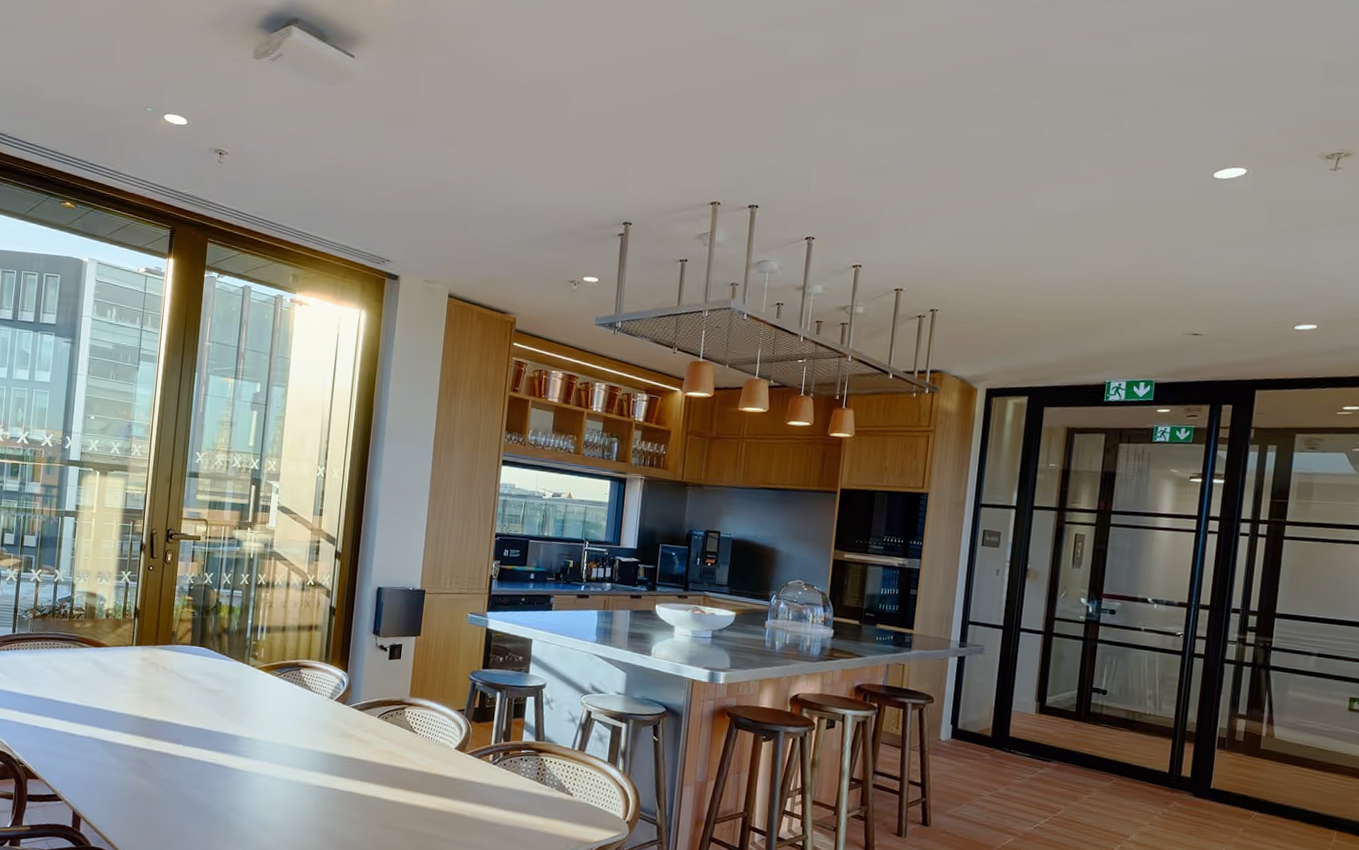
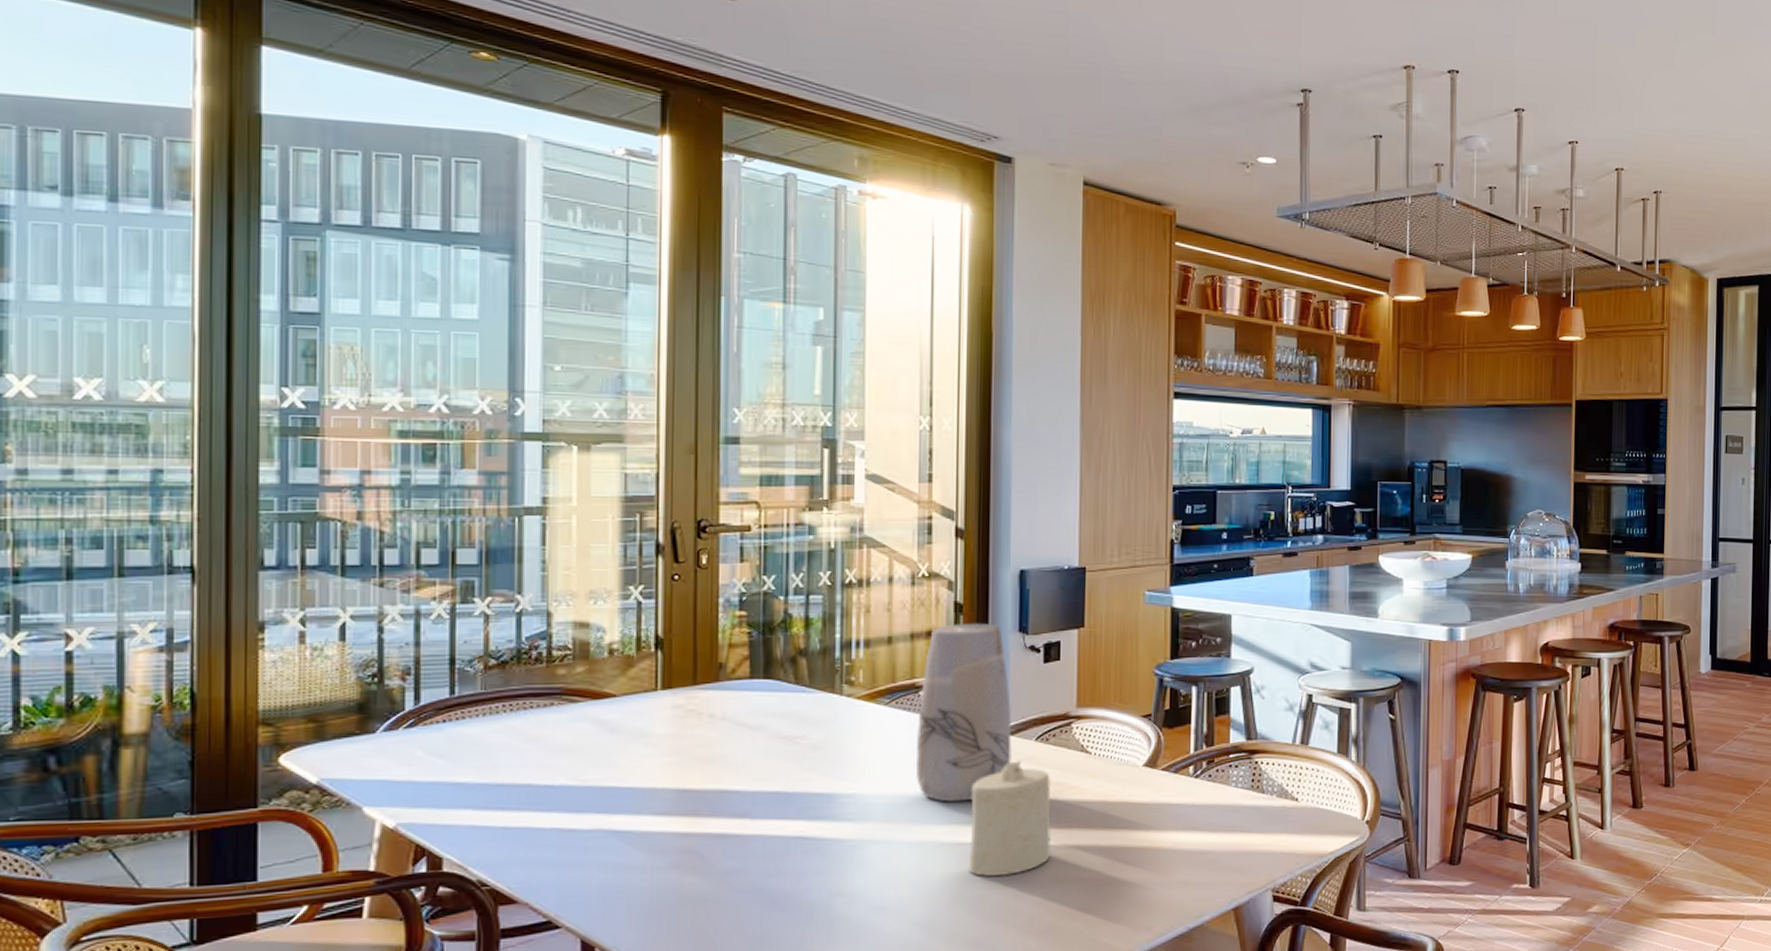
vase: none [293,622,363,756] -> present [916,622,1012,802]
candle: none [323,730,386,817] -> present [969,761,1051,877]

